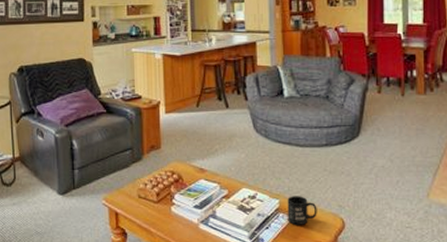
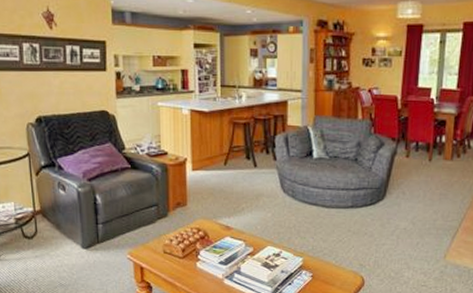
mug: present [287,196,317,225] -> none [310,254,339,282]

